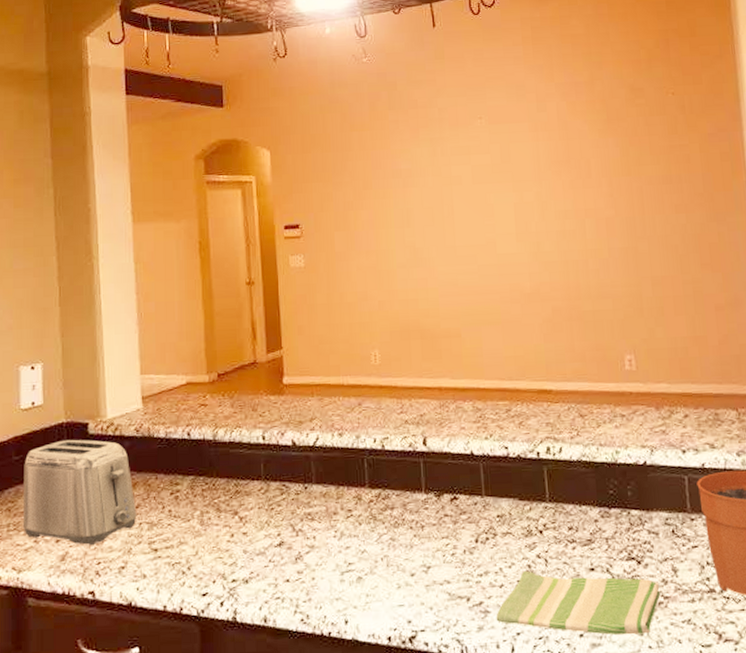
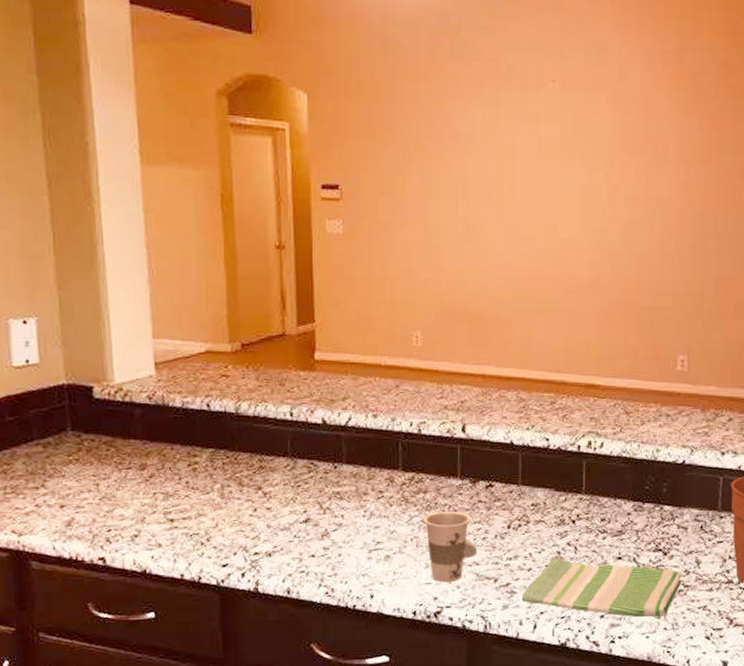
toaster: present [22,439,137,546] -> none [19,402,151,513]
cup: none [392,526,448,604] -> present [423,510,478,583]

